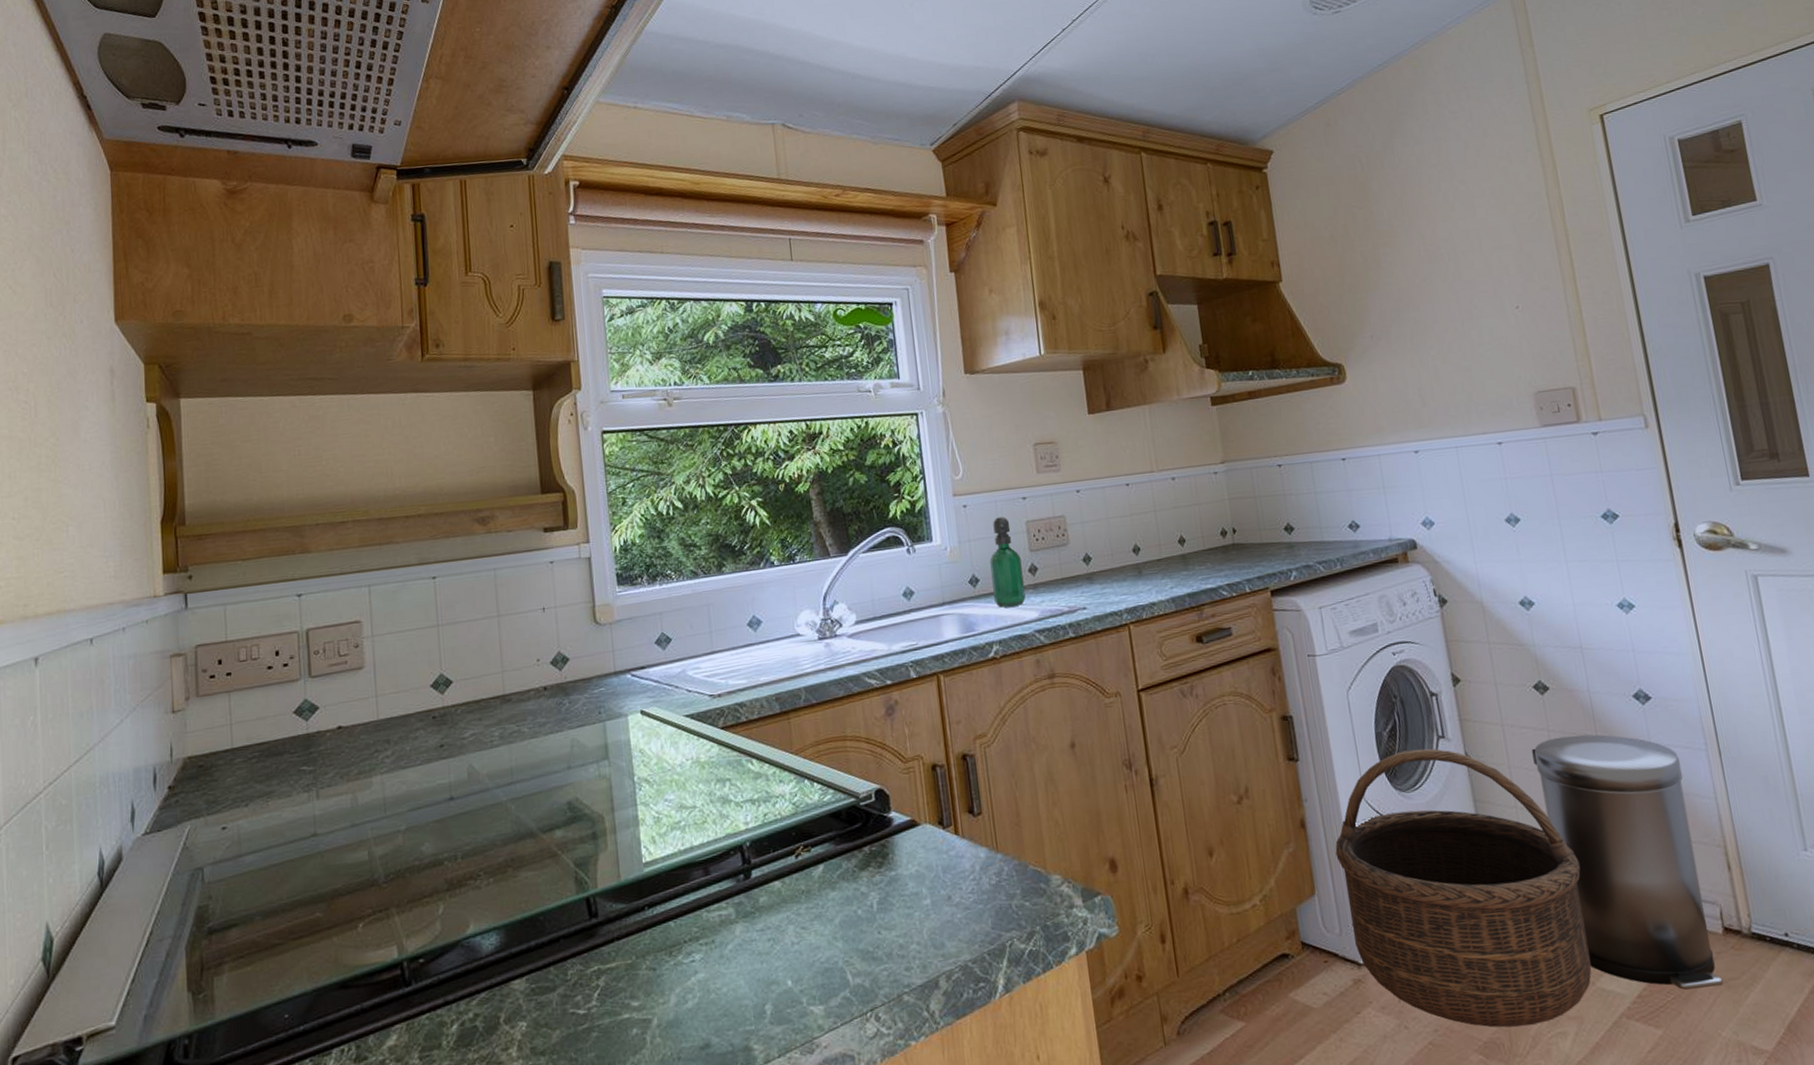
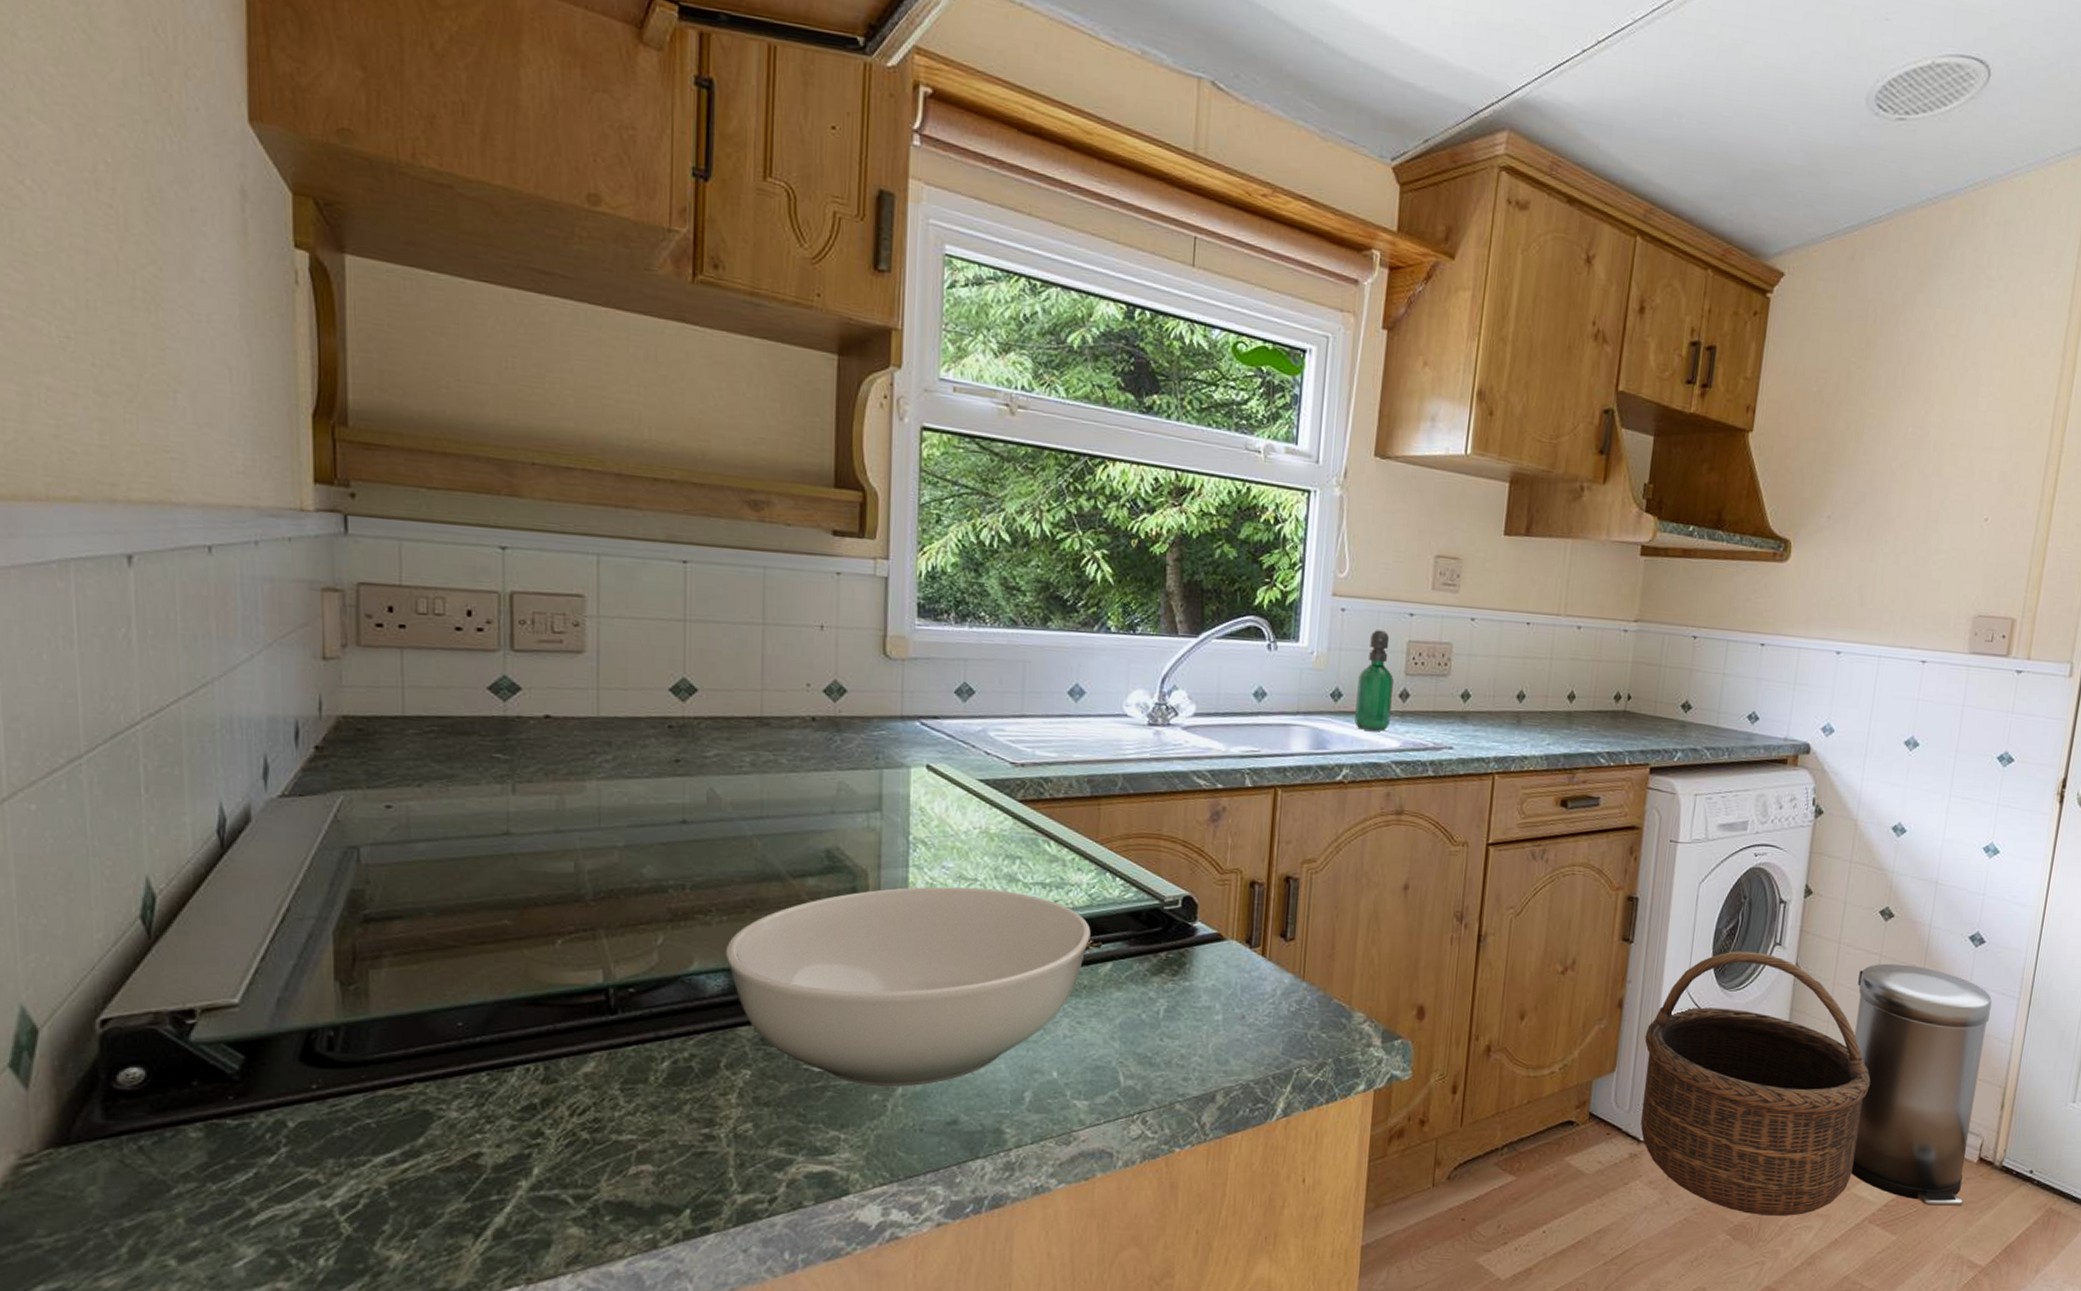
bowl: none [494,812,801,1021] -> present [725,886,1091,1087]

